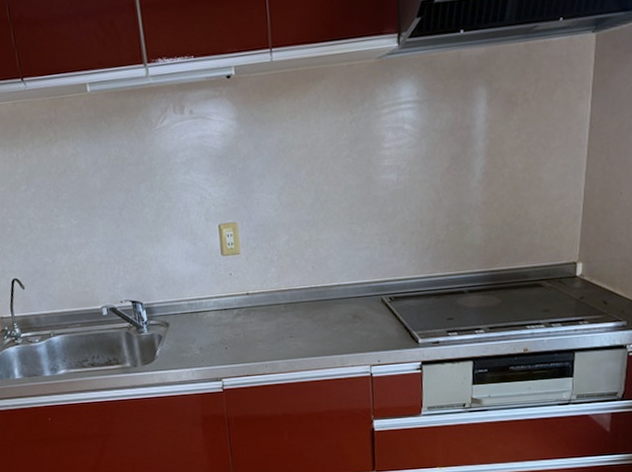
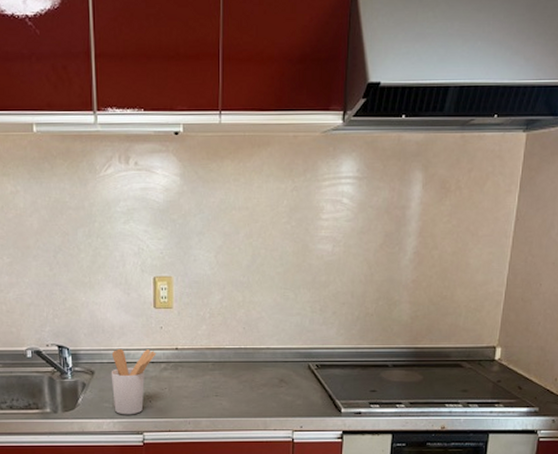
utensil holder: none [184,297,228,364] -> present [111,348,157,415]

